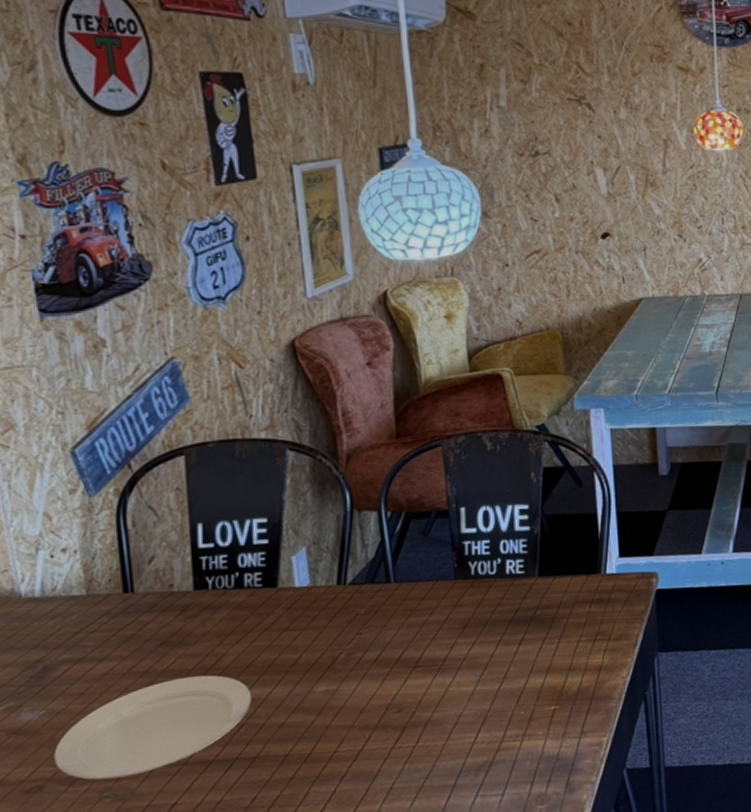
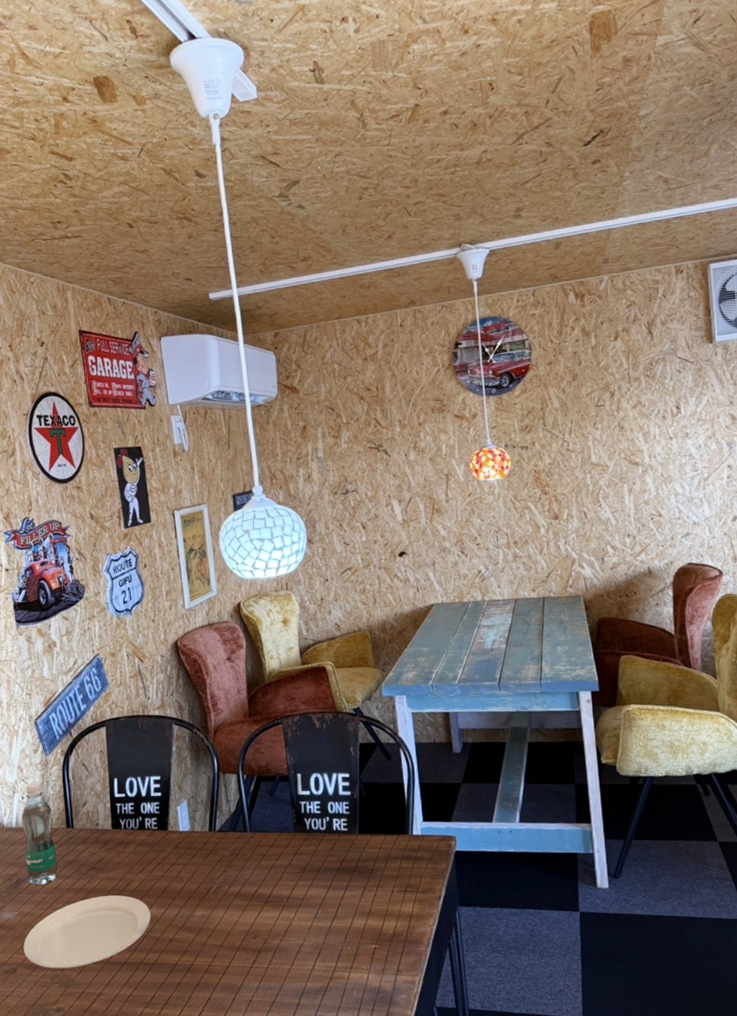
bottle: none [50,533,110,674] -> present [21,782,58,887]

